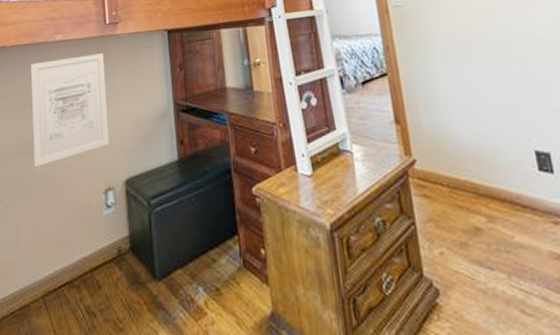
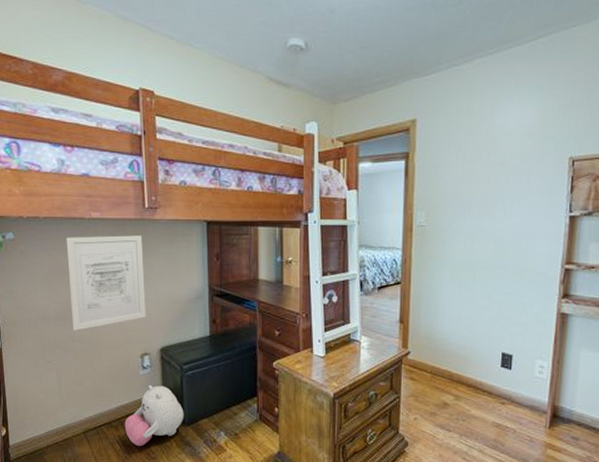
plush toy: none [87,228,155,312] -> present [124,385,184,446]

